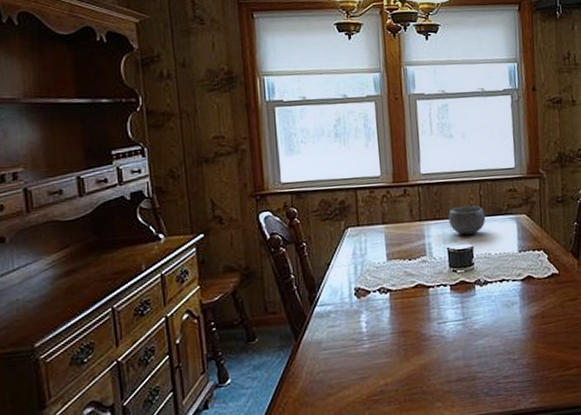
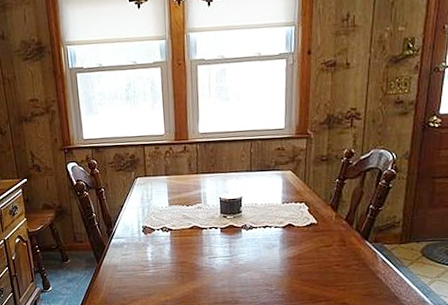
bowl: present [448,205,486,235] -> none [222,161,255,187]

